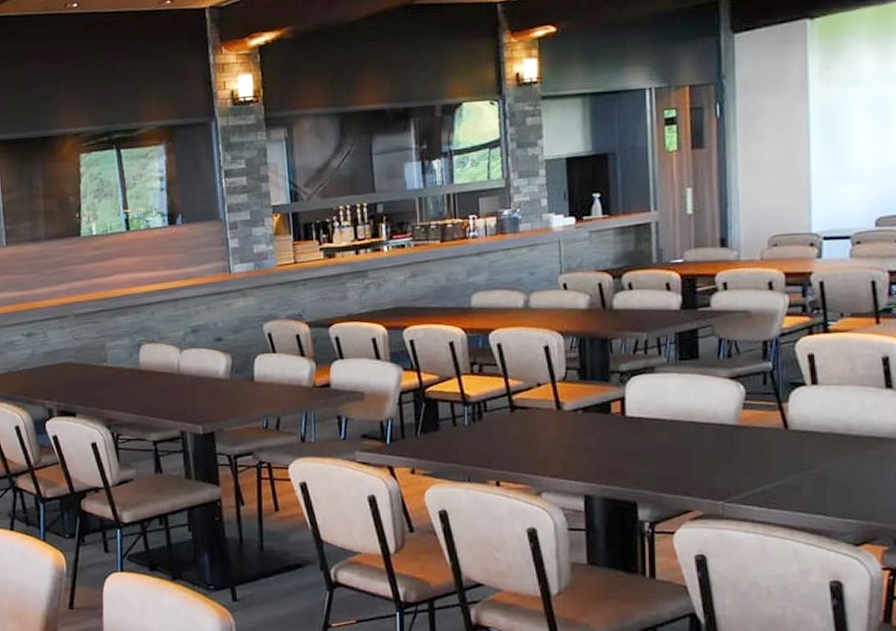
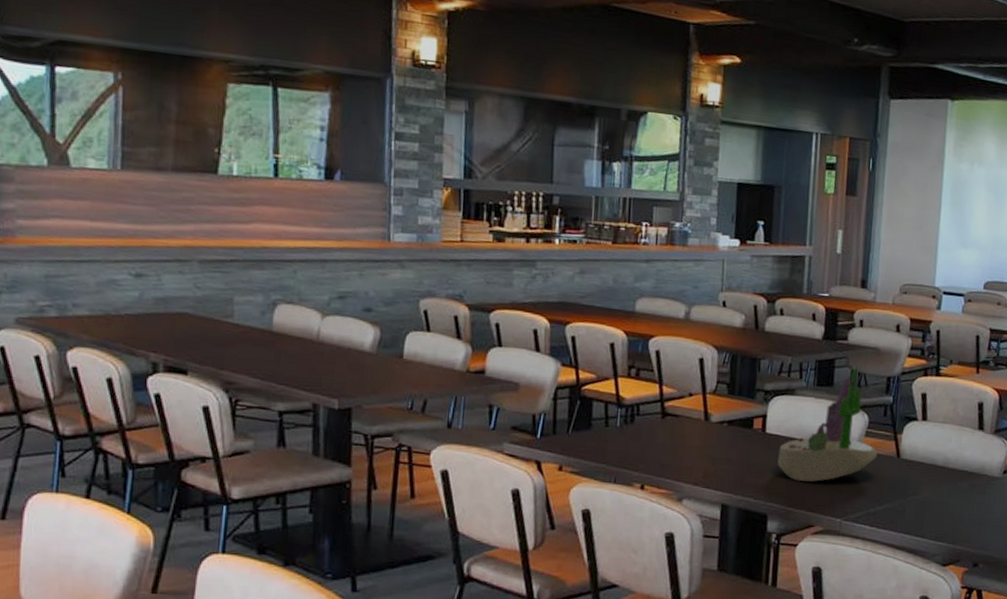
succulent planter: none [643,335,760,464] -> present [778,367,877,482]

